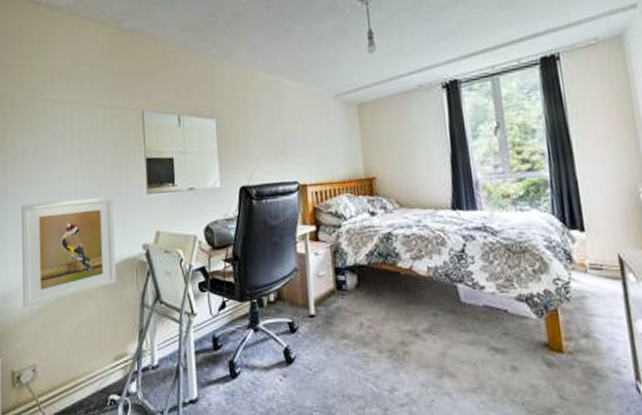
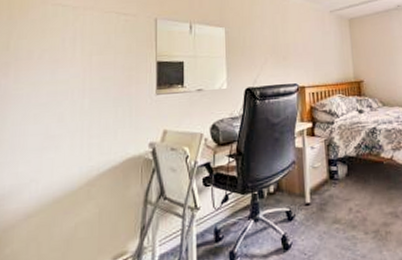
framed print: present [22,197,116,308] -> none [16,98,121,212]

